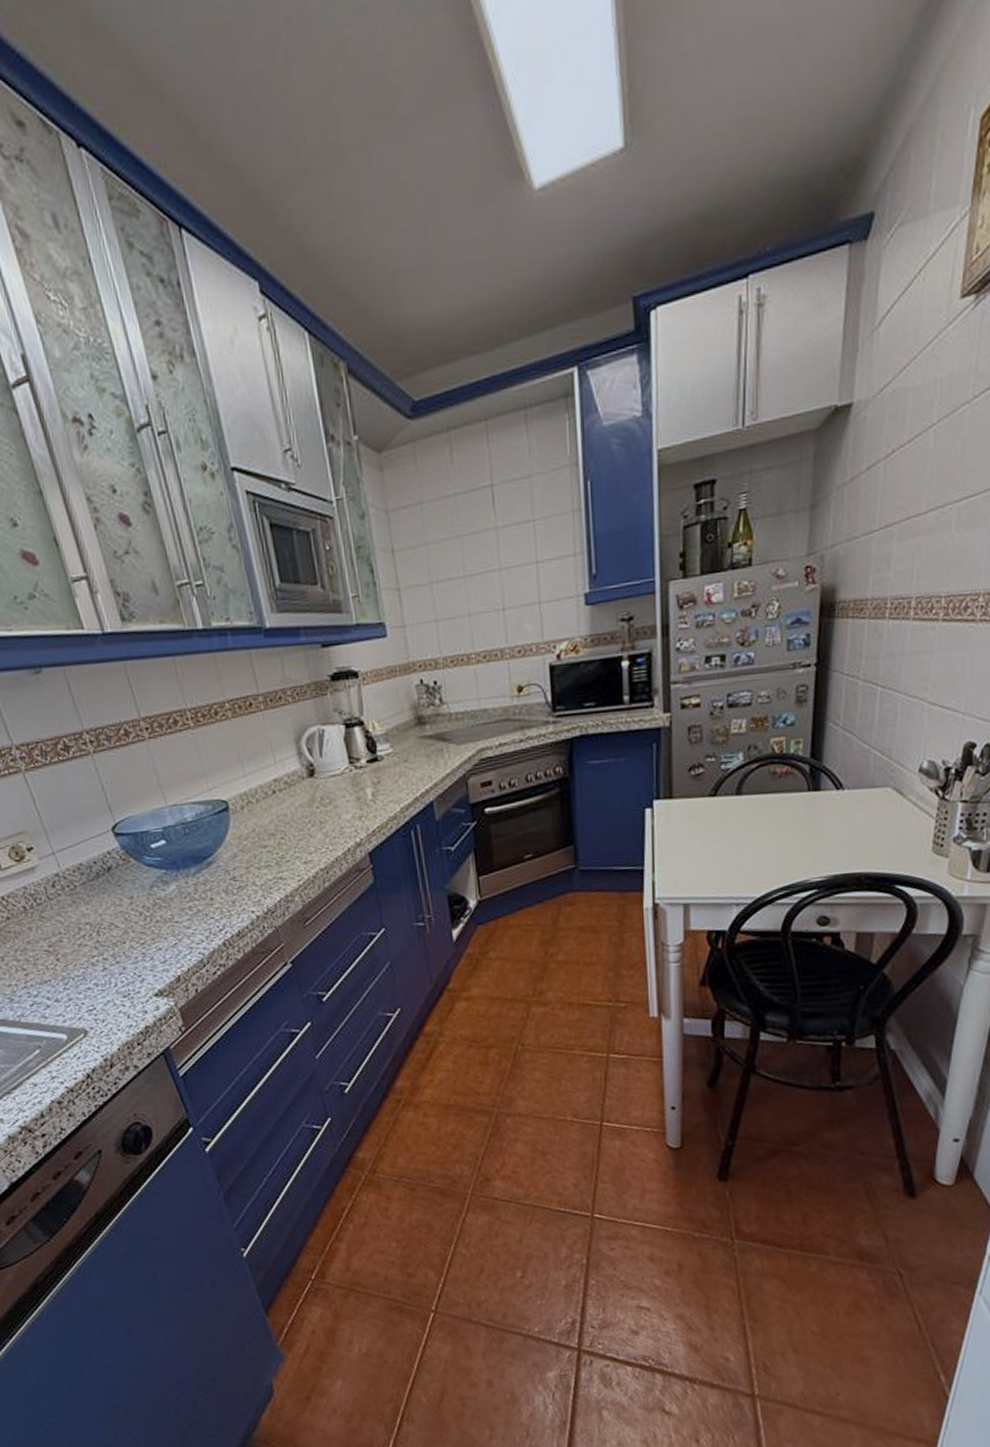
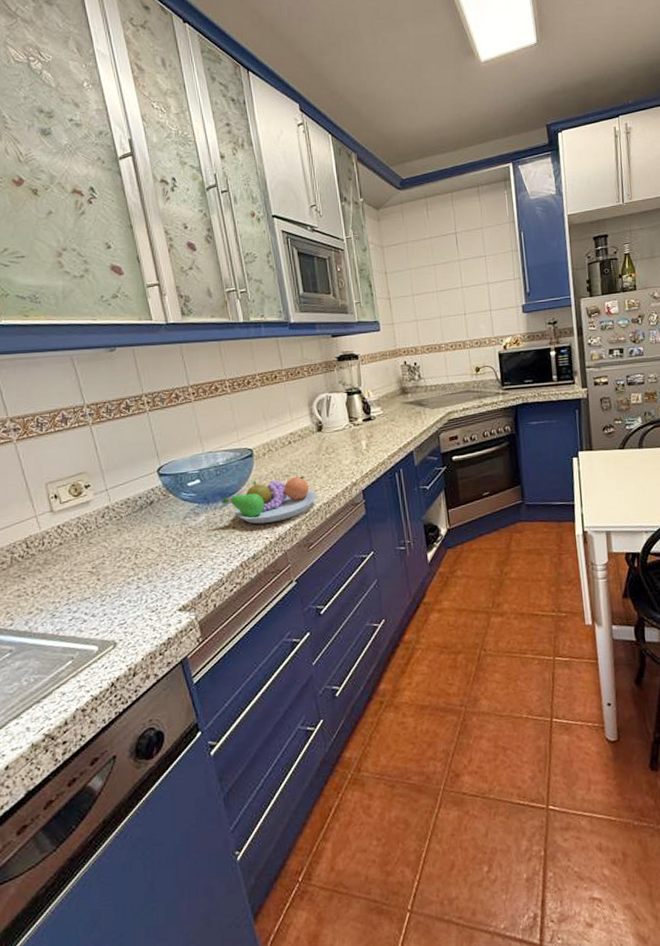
fruit bowl: none [193,834,313,895] -> present [221,476,318,524]

